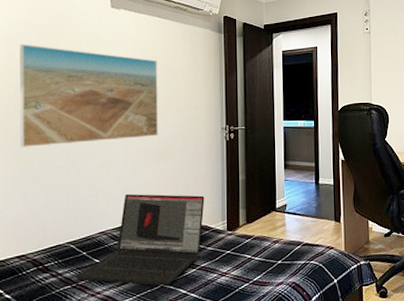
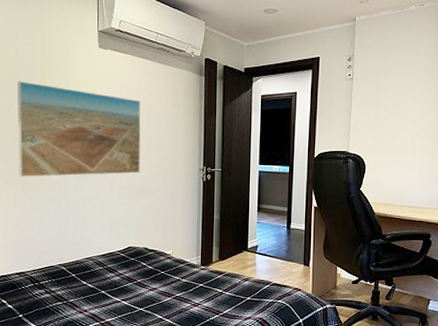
laptop: present [77,193,205,286] -> none [67,225,181,310]

